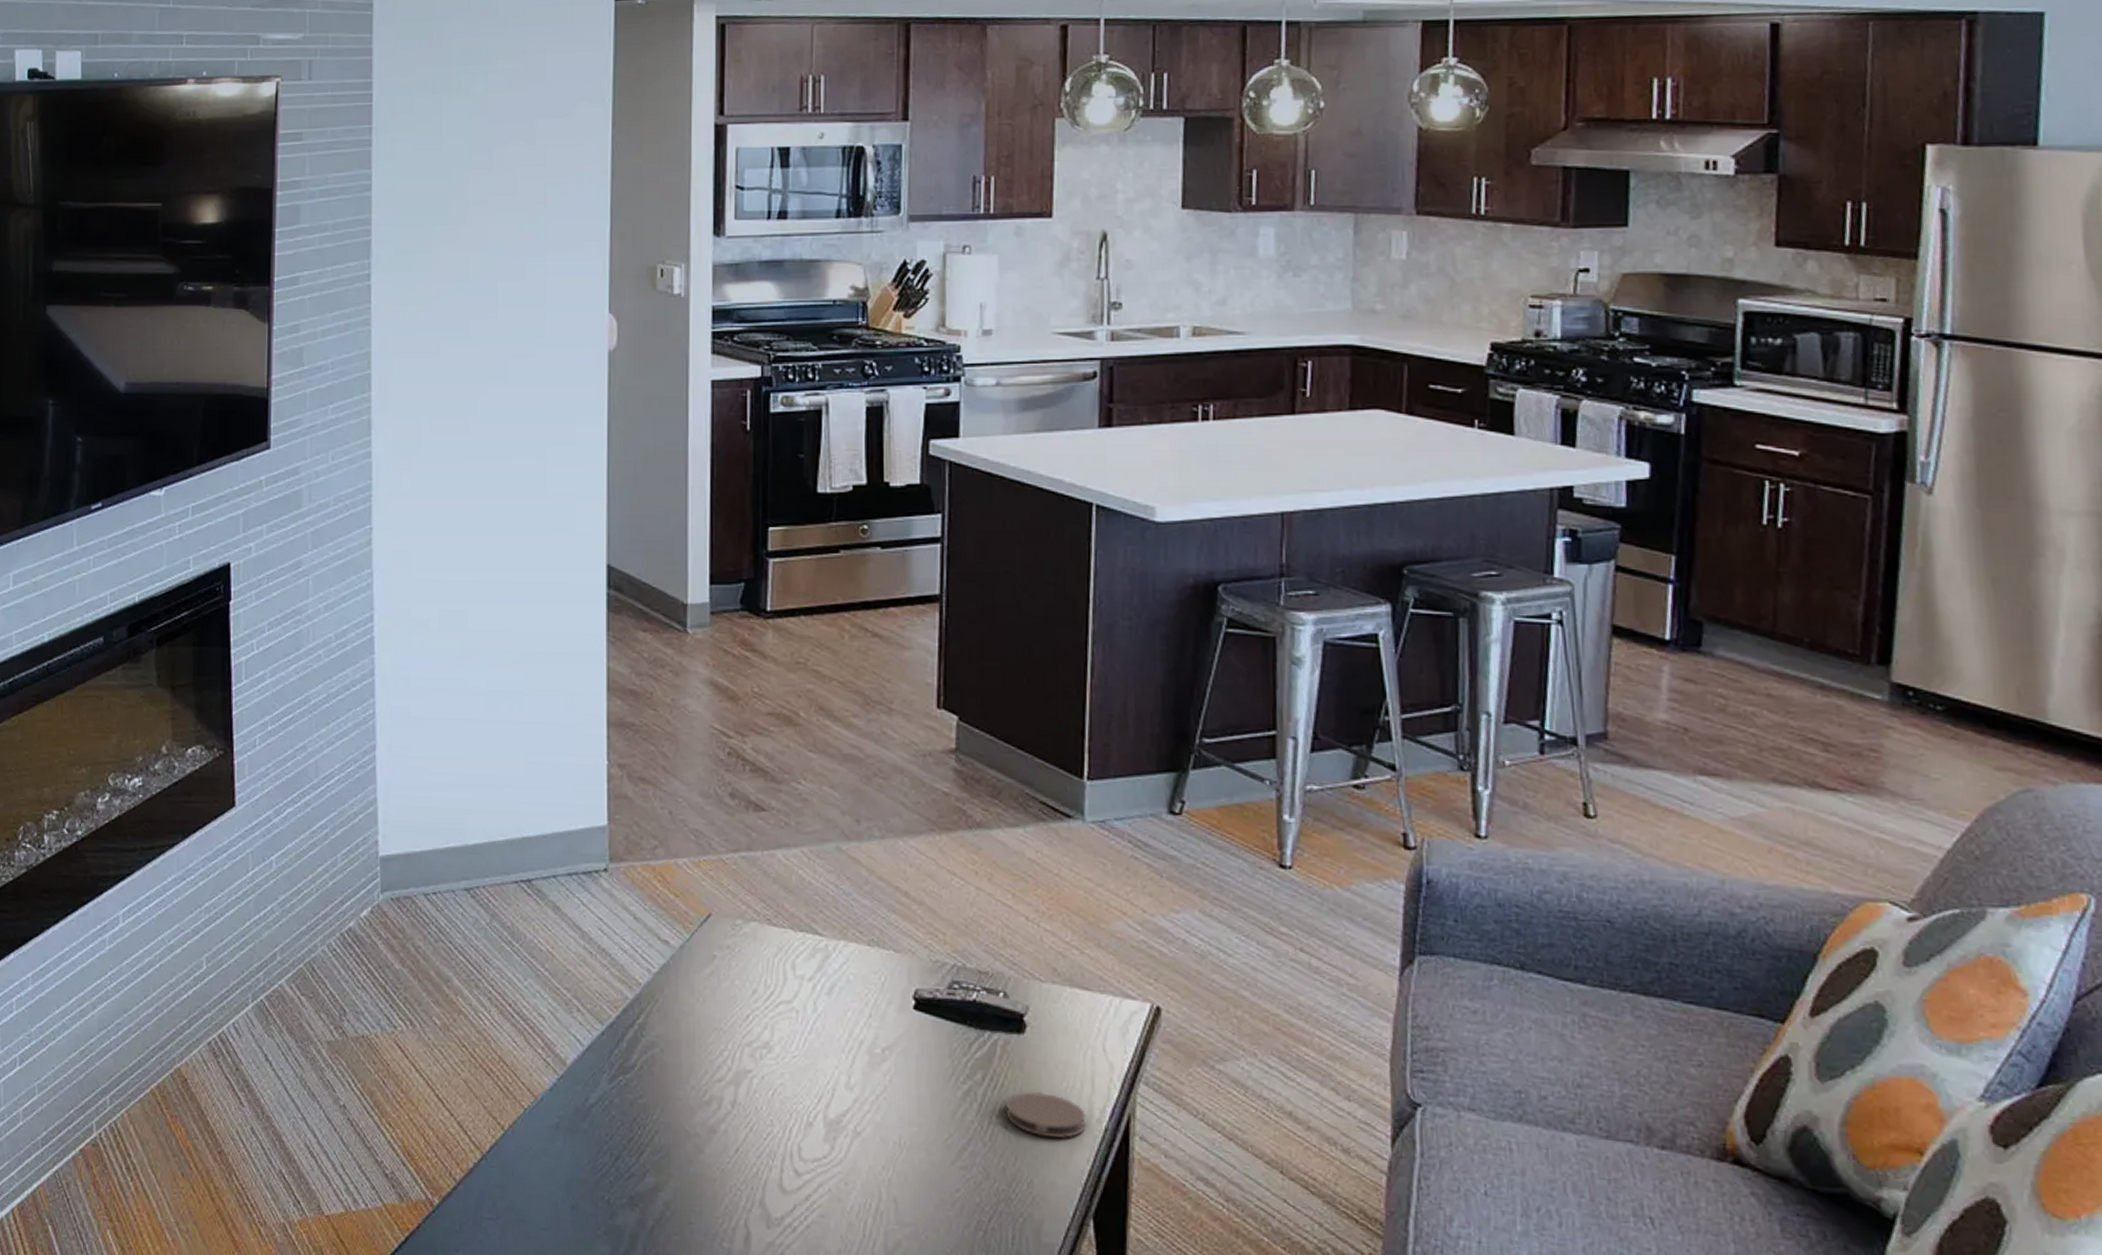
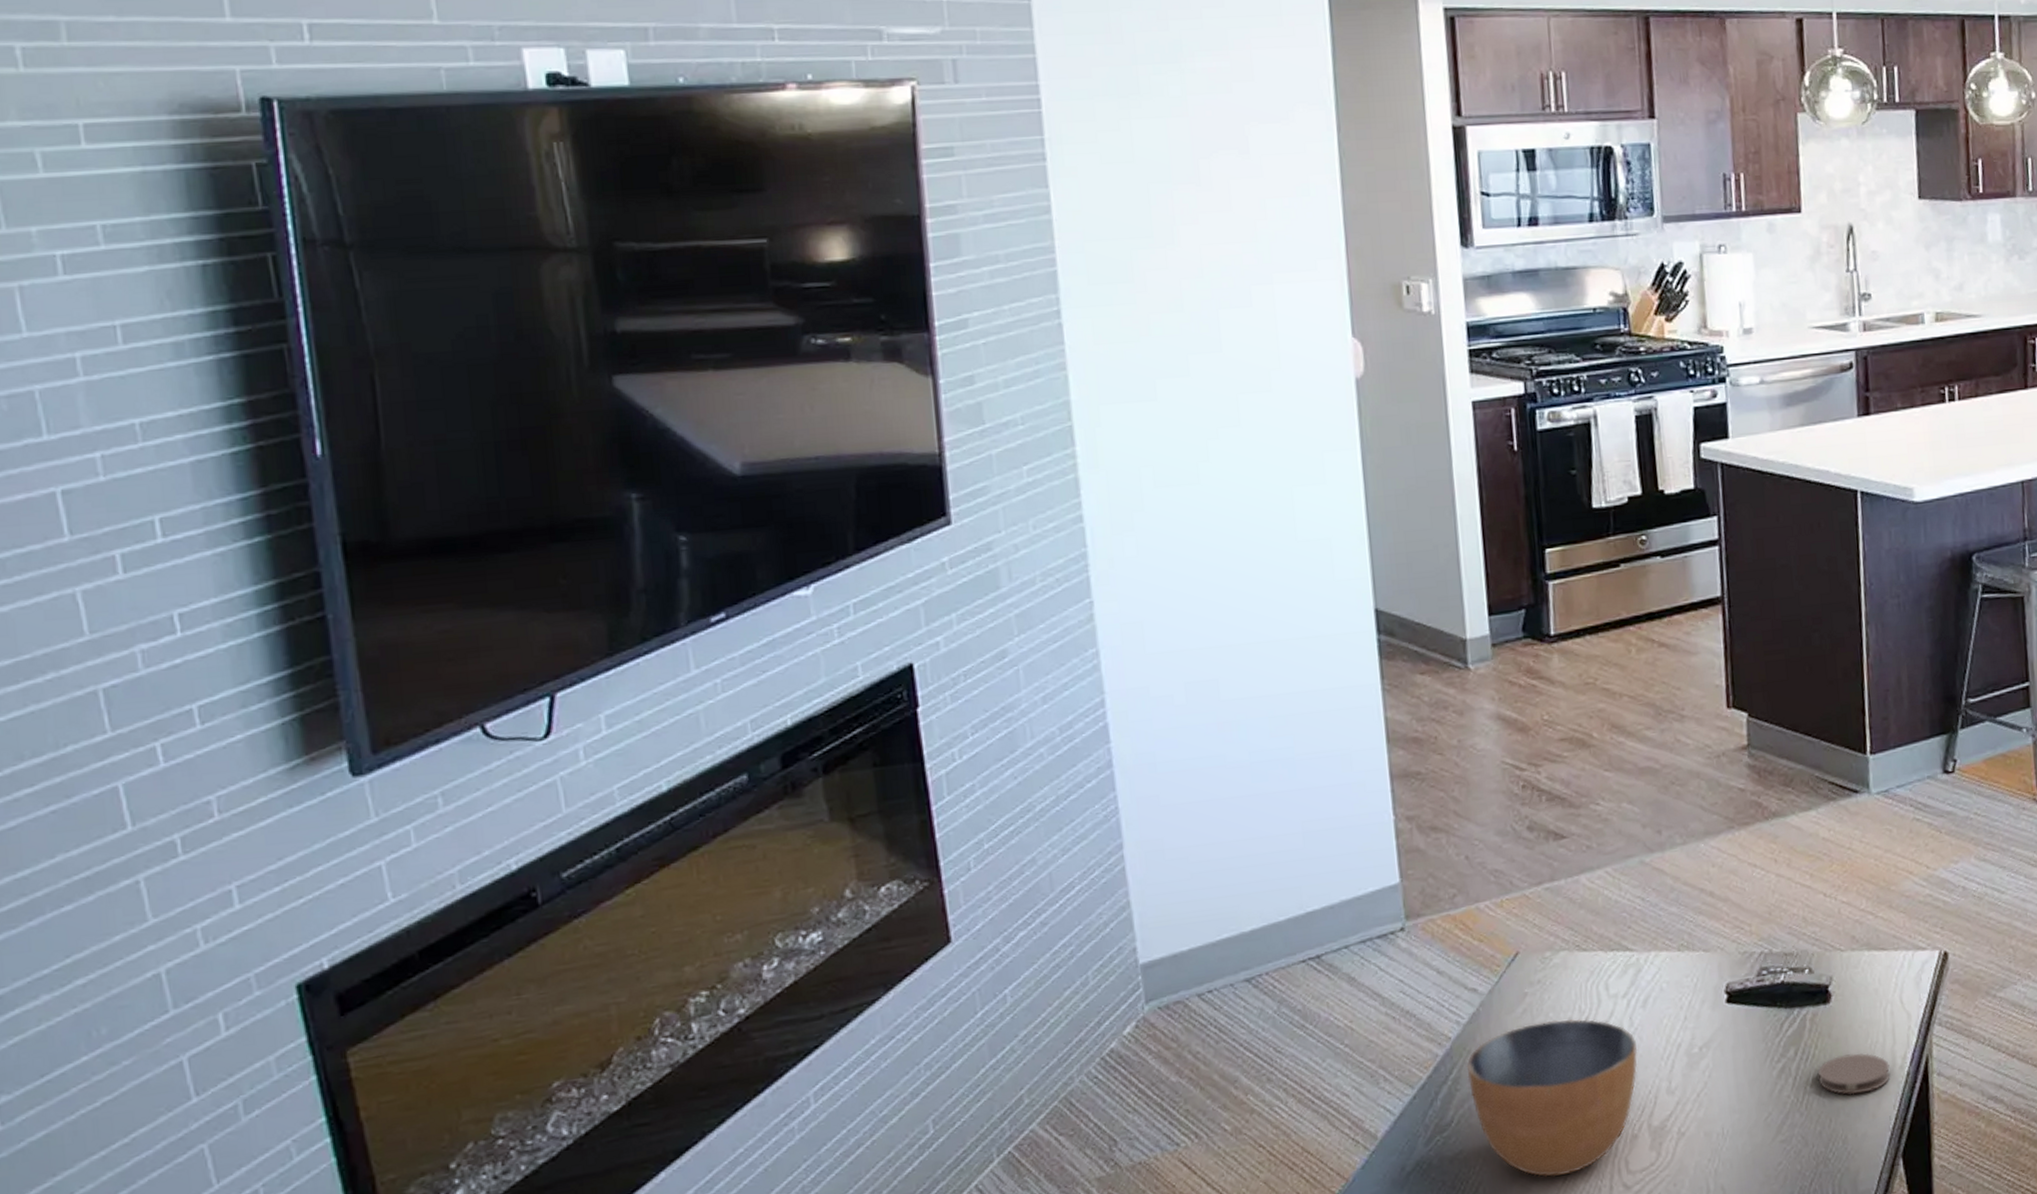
bowl: none [653,987,819,1145] -> present [1466,1019,1638,1177]

